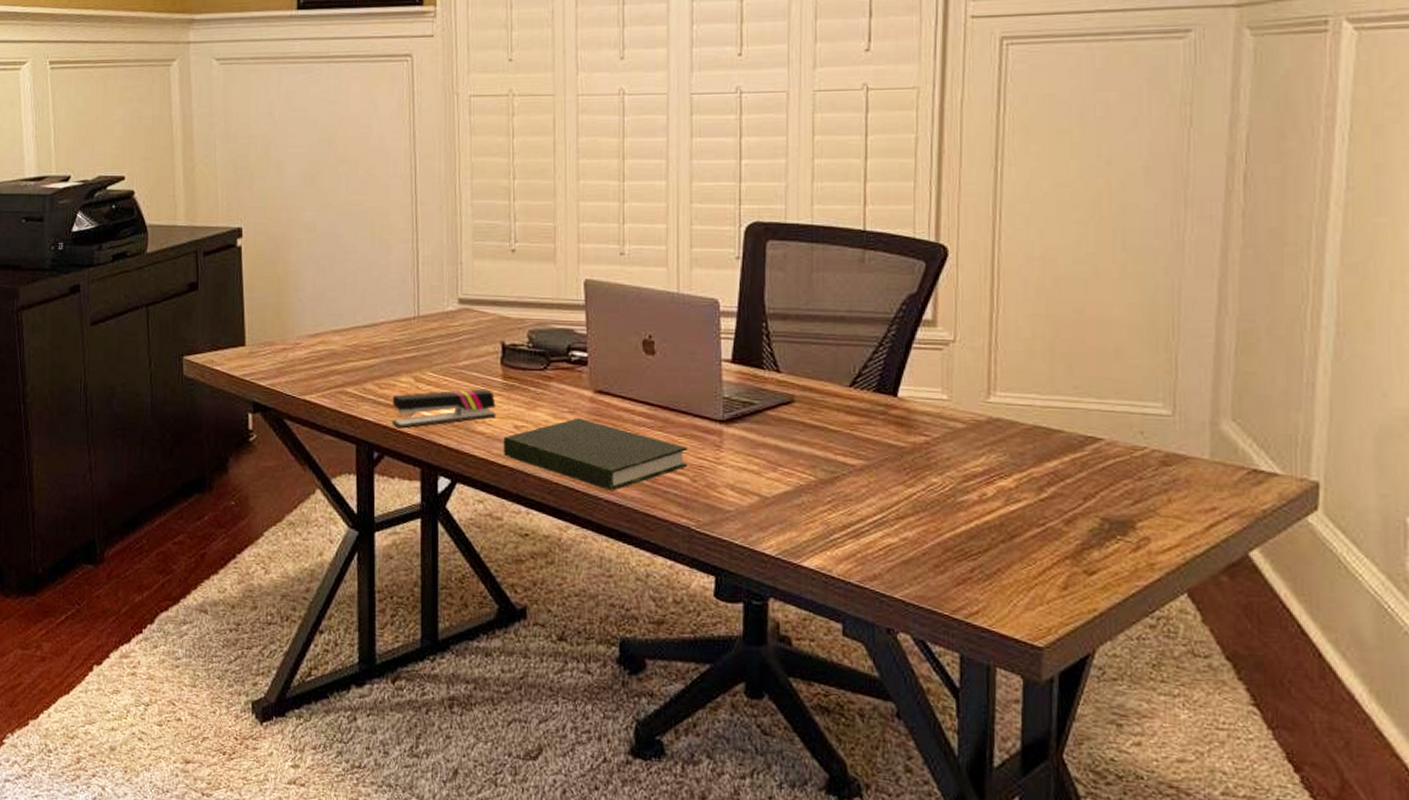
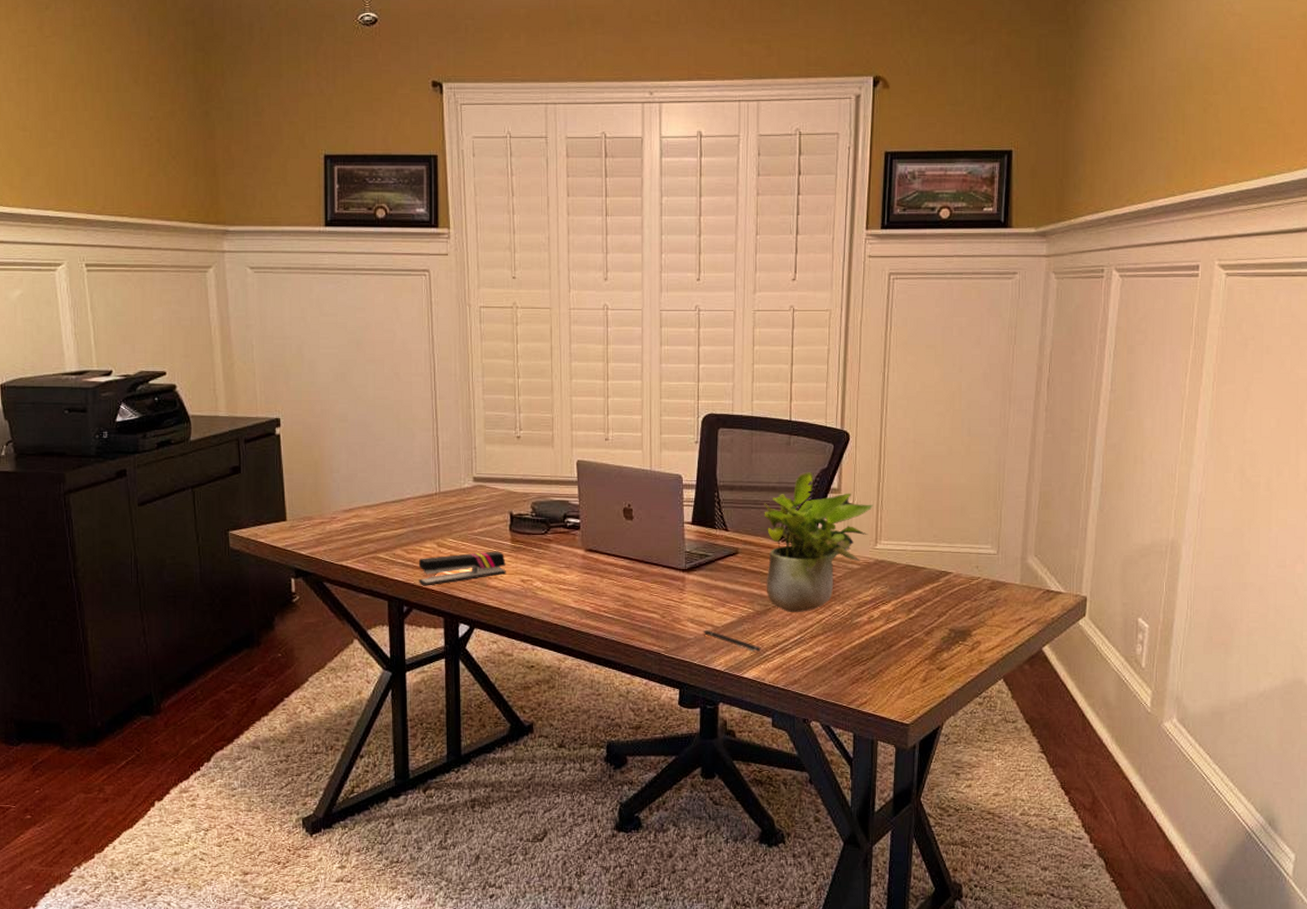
book: present [503,417,688,491] -> none [512,571,659,628]
pen: none [746,501,826,535] -> present [702,630,761,653]
potted plant: none [829,298,983,484] -> present [764,472,873,612]

